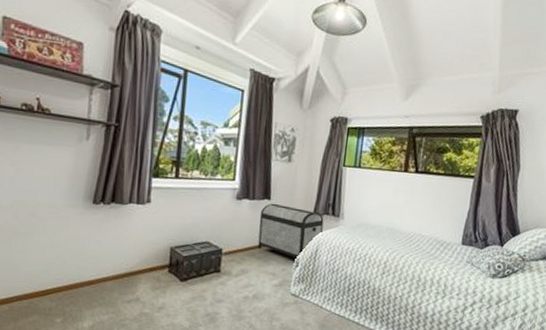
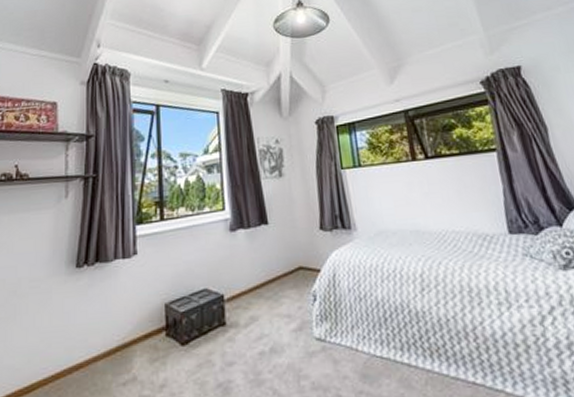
storage chest: present [257,203,324,259] -> none [259,227,336,291]

